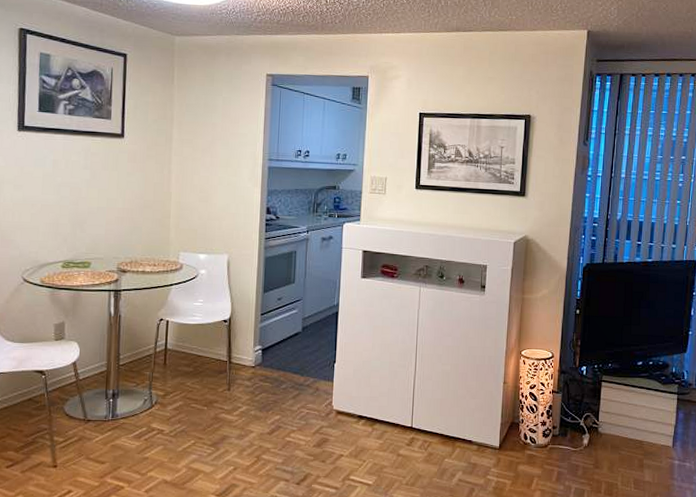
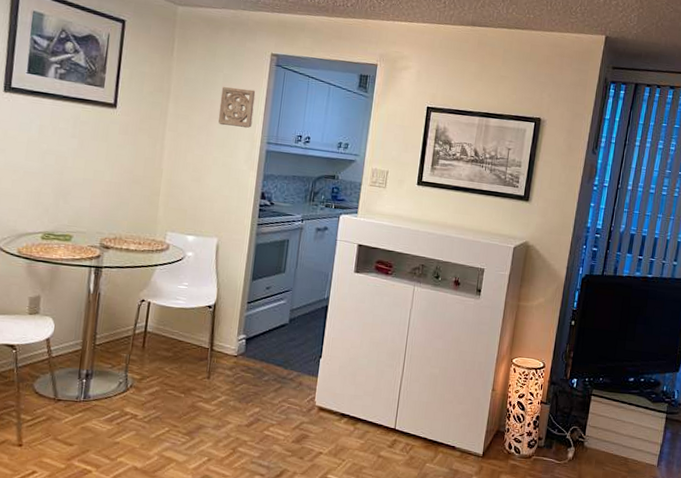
wall ornament: none [220,109,254,148] -> present [218,87,256,129]

